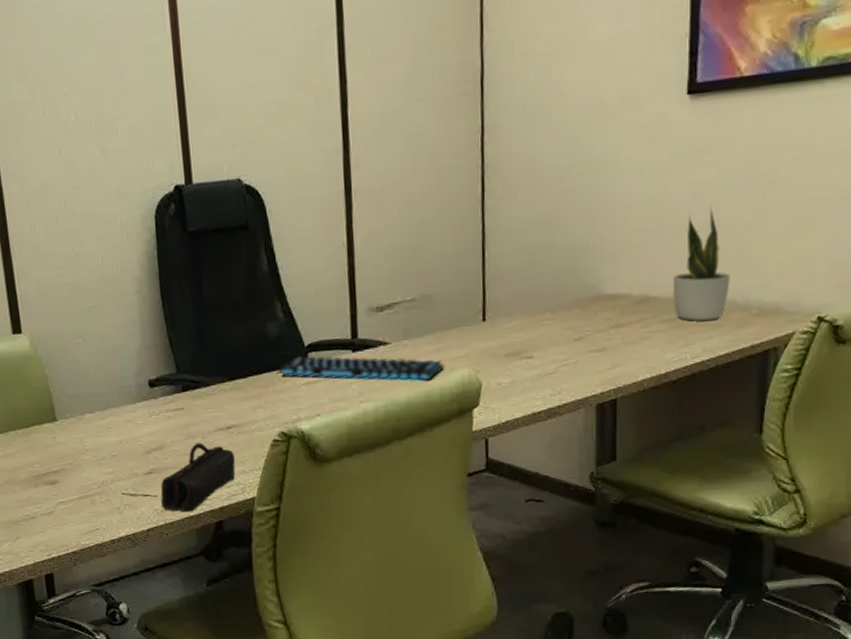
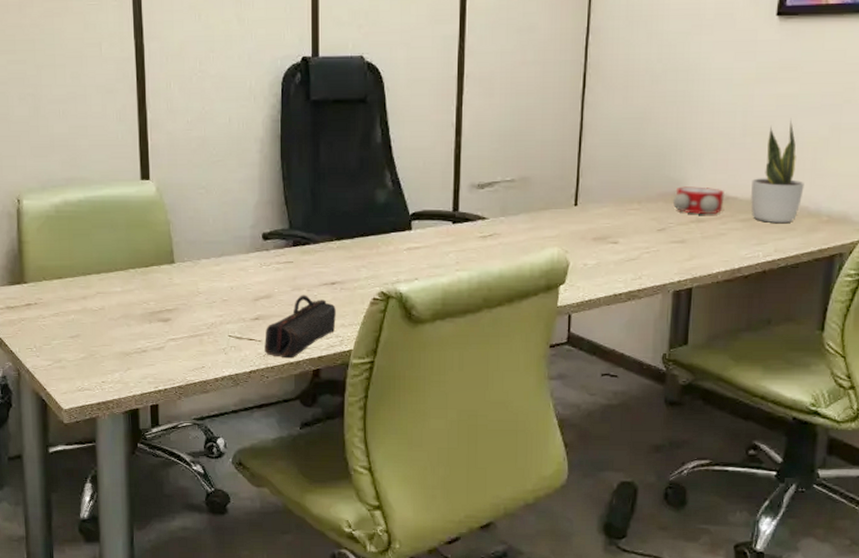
keyboard: present [276,356,445,381] -> none [381,223,537,256]
alarm clock: none [588,288,645,319] -> present [672,186,725,215]

